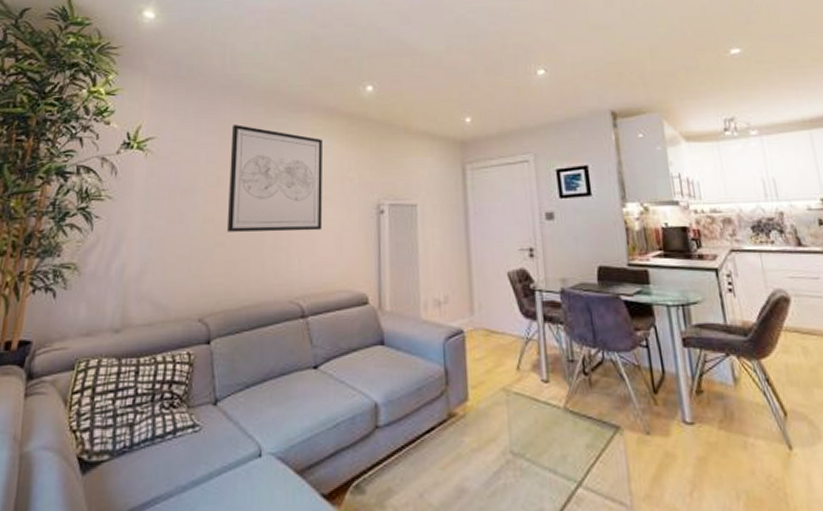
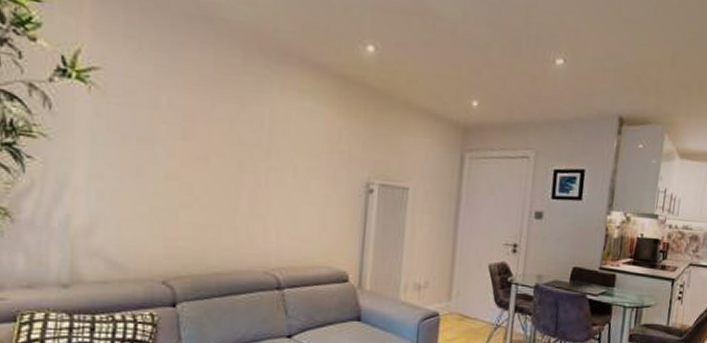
wall art: present [226,124,323,232] -> none [194,67,311,203]

